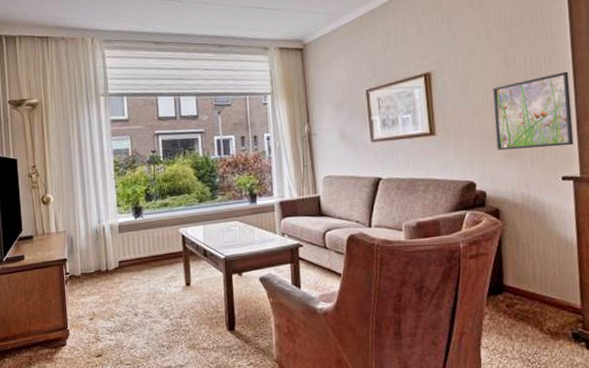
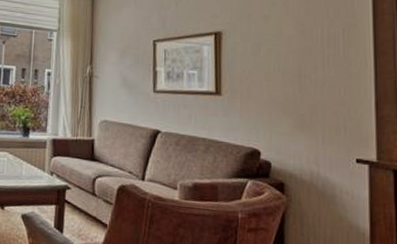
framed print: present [493,71,574,151] -> none [286,49,371,127]

